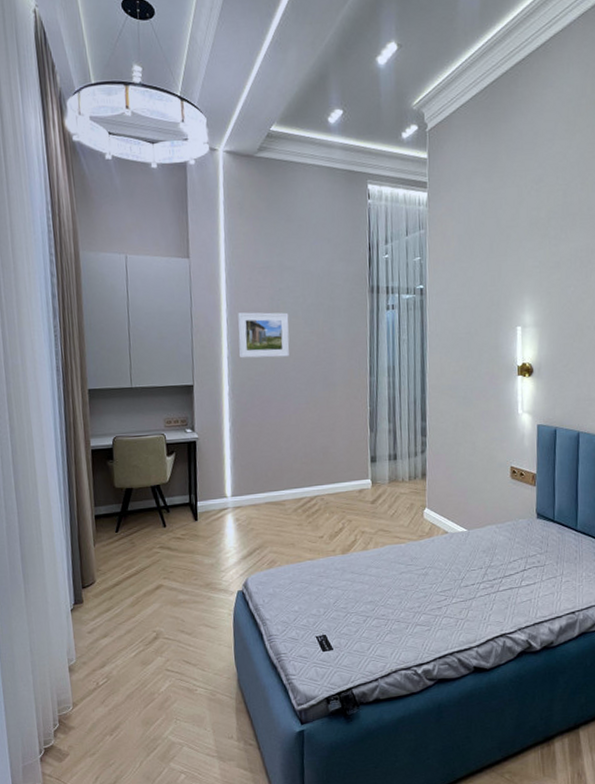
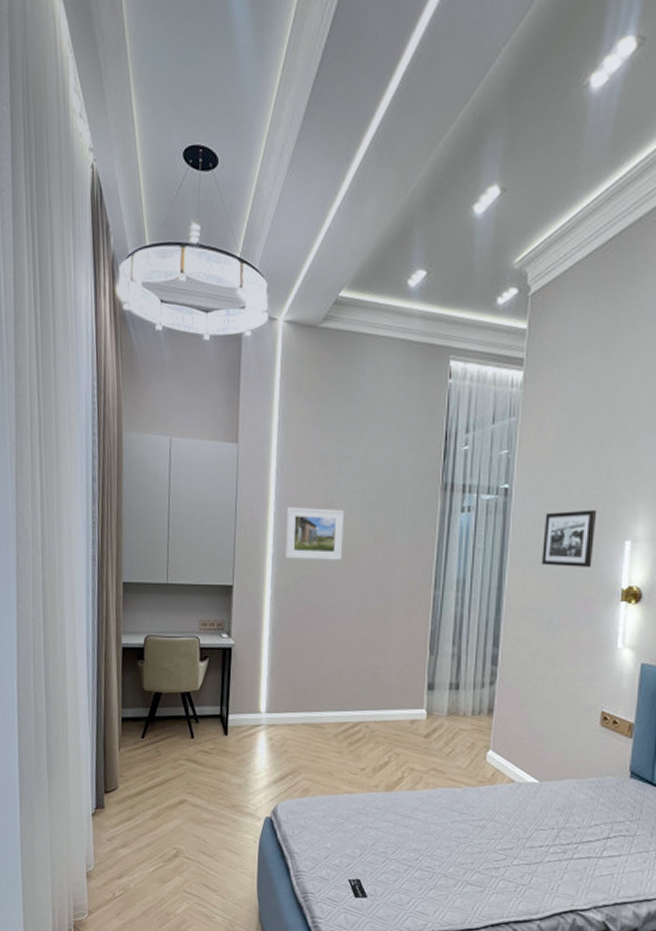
picture frame: none [454,302,494,351] -> present [542,509,597,569]

